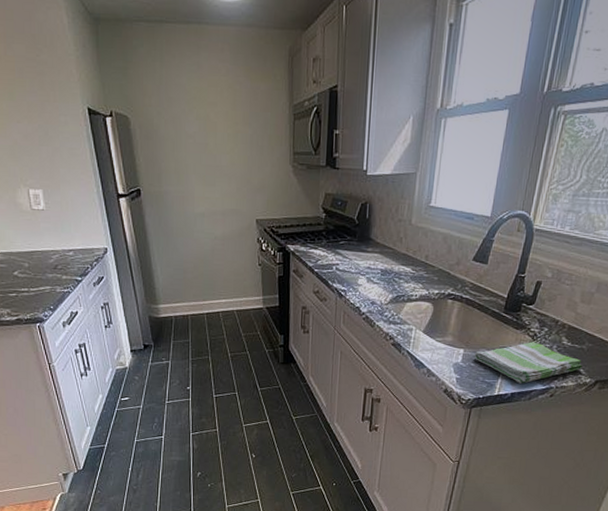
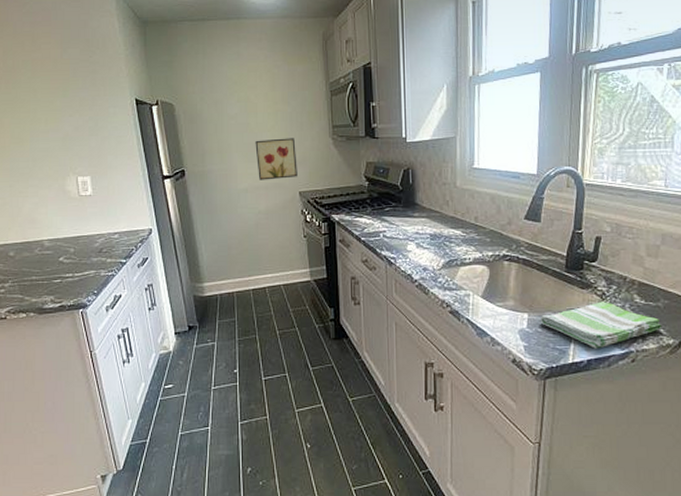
wall art: none [213,162,256,206] -> present [255,138,297,180]

